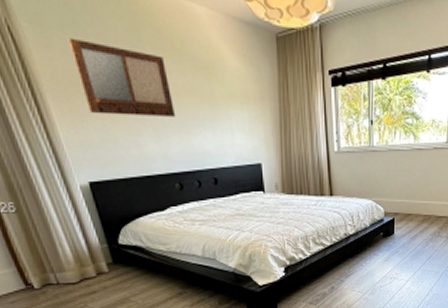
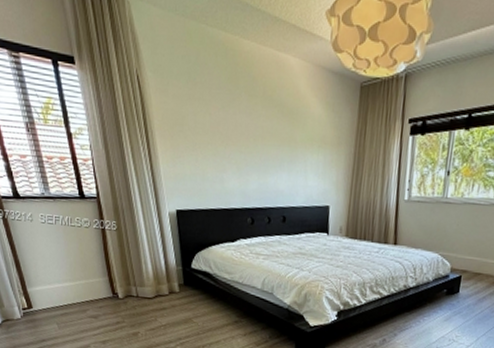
writing board: present [68,37,176,117] -> none [180,85,258,157]

